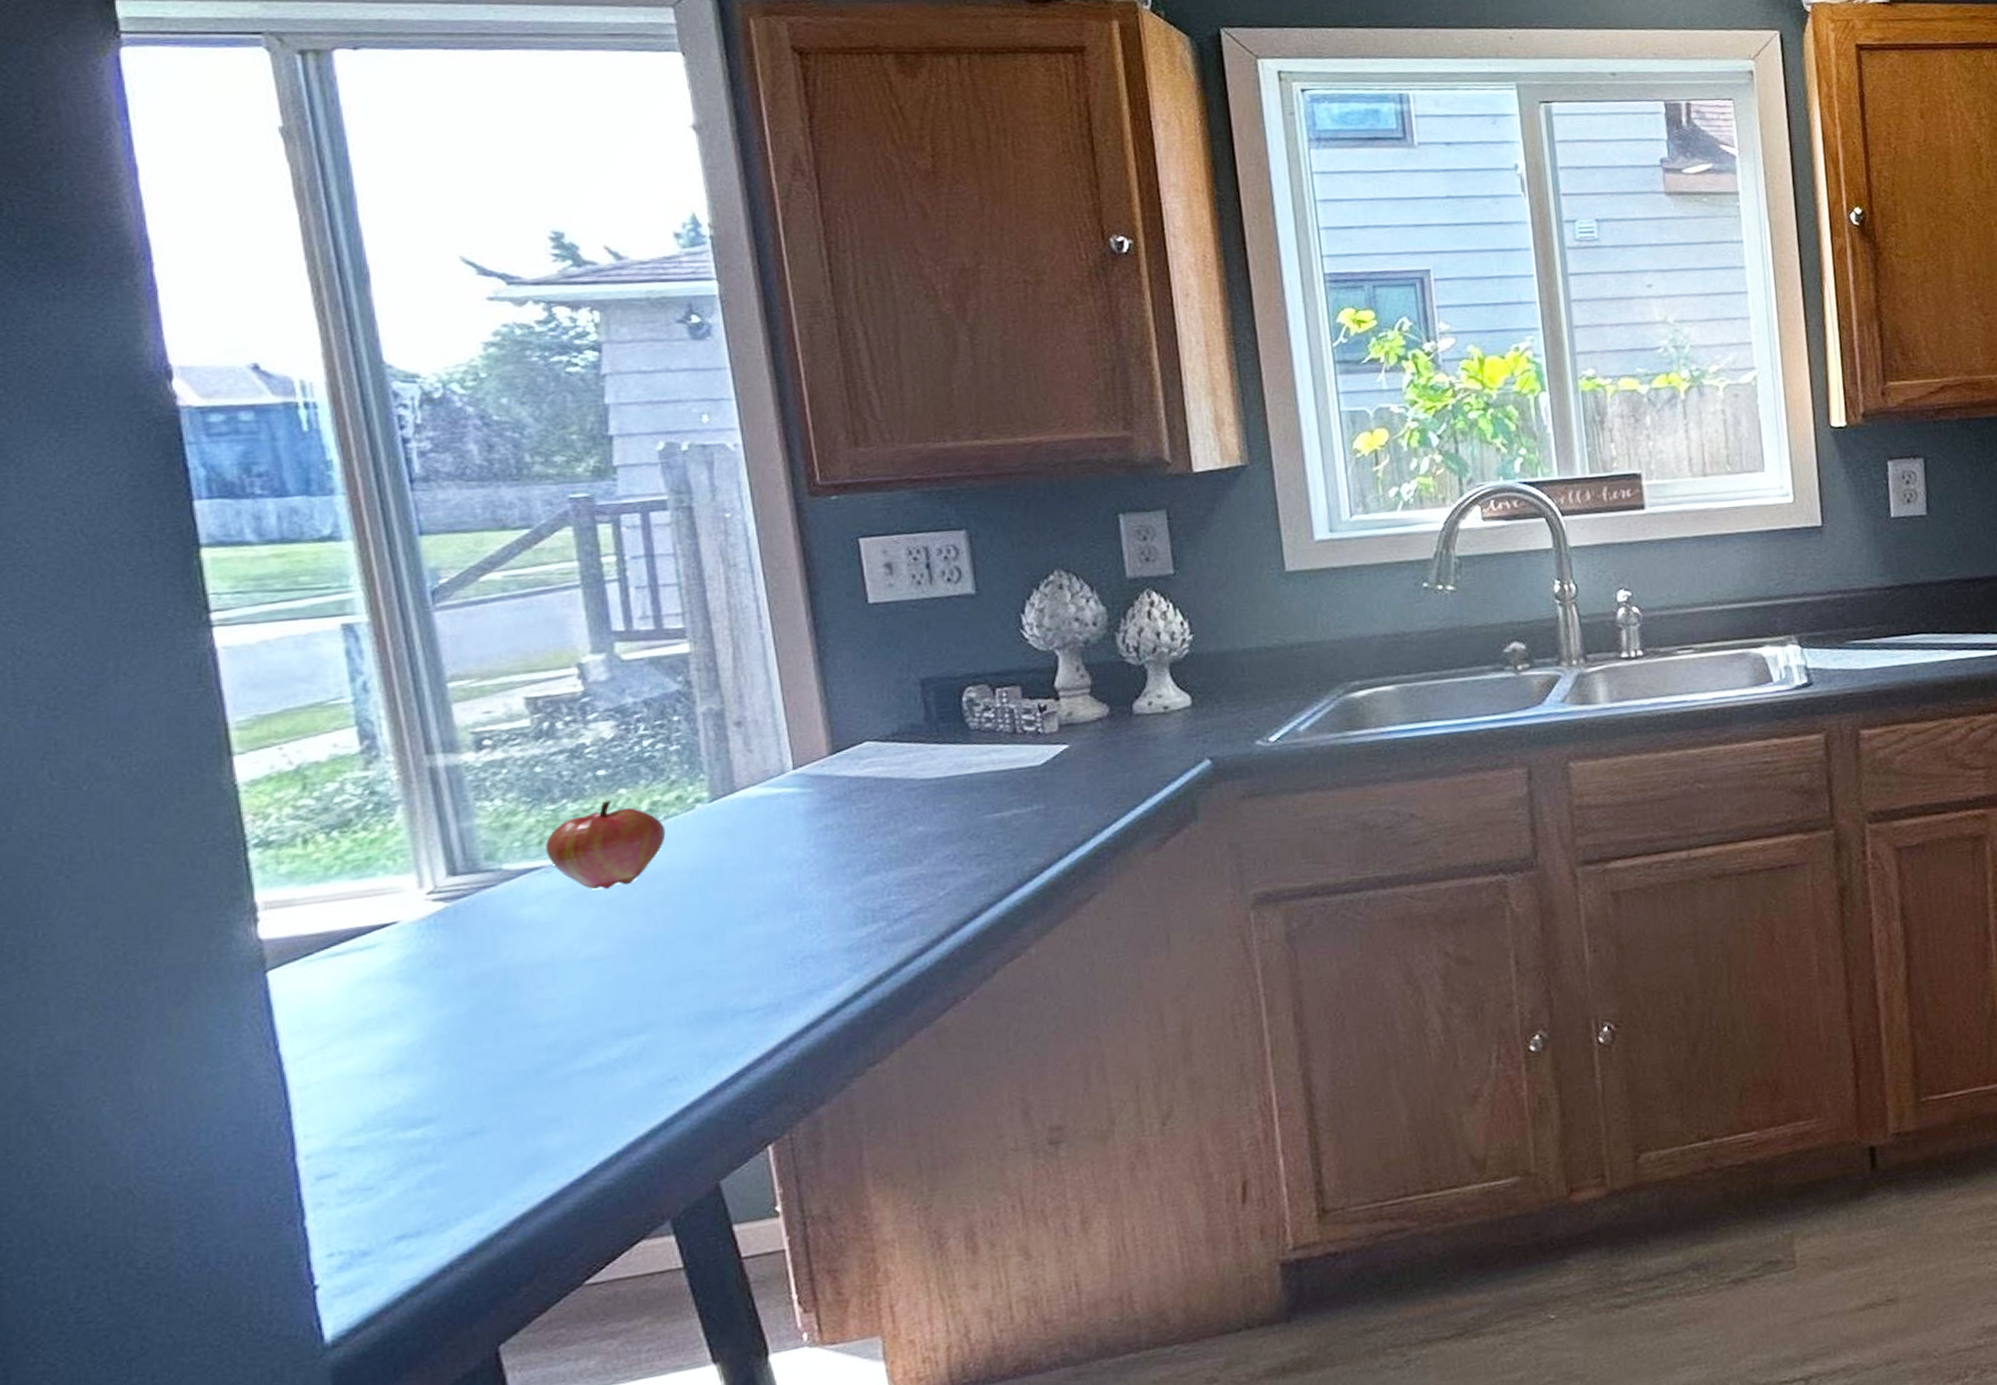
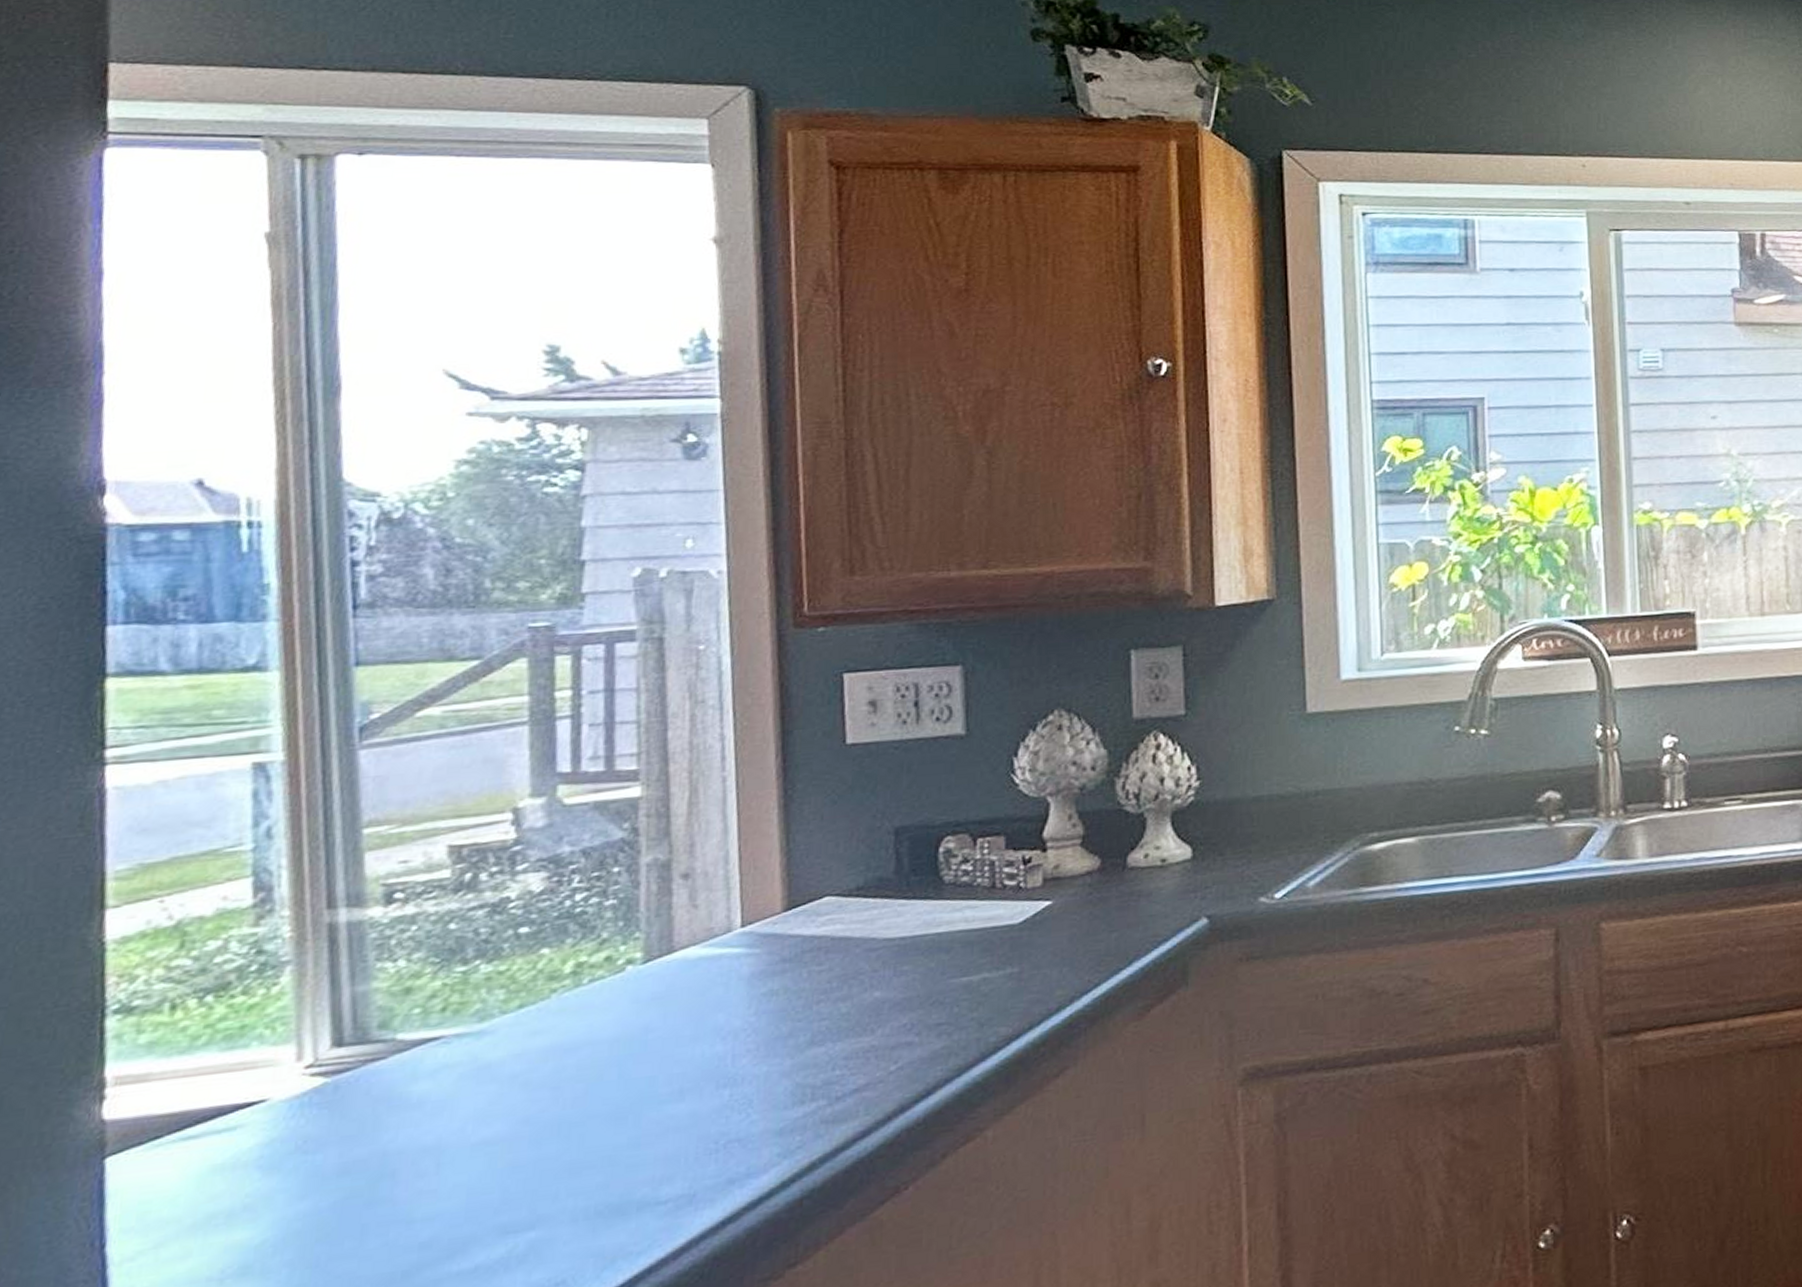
fruit: present [546,801,666,890] -> none [449,962,589,1063]

